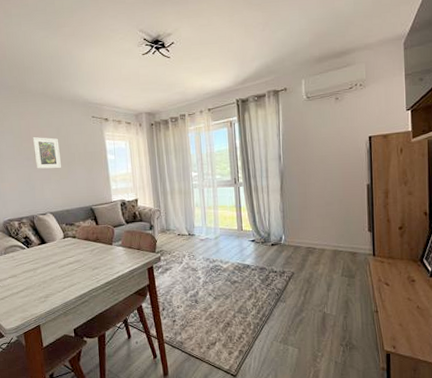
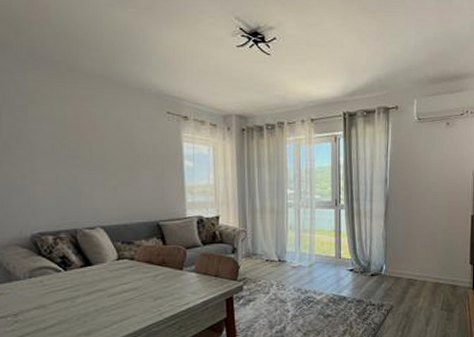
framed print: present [32,137,62,169] -> none [81,130,122,172]

